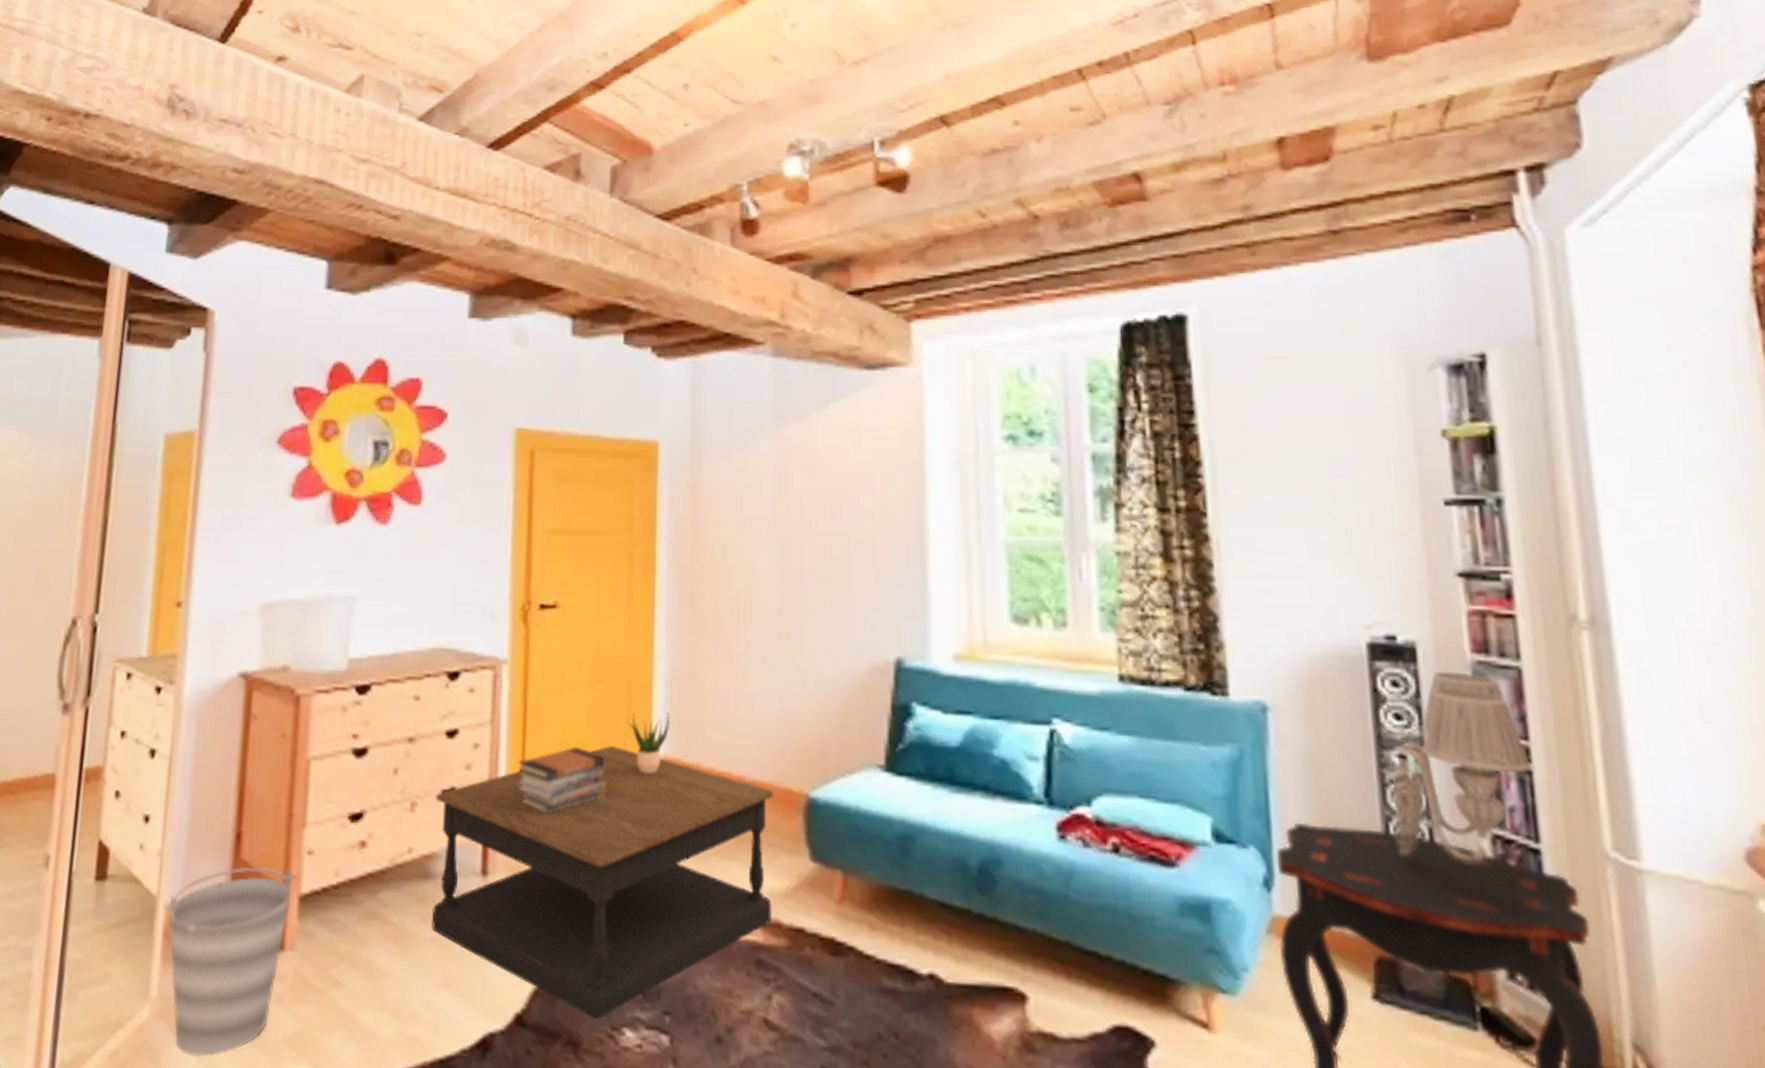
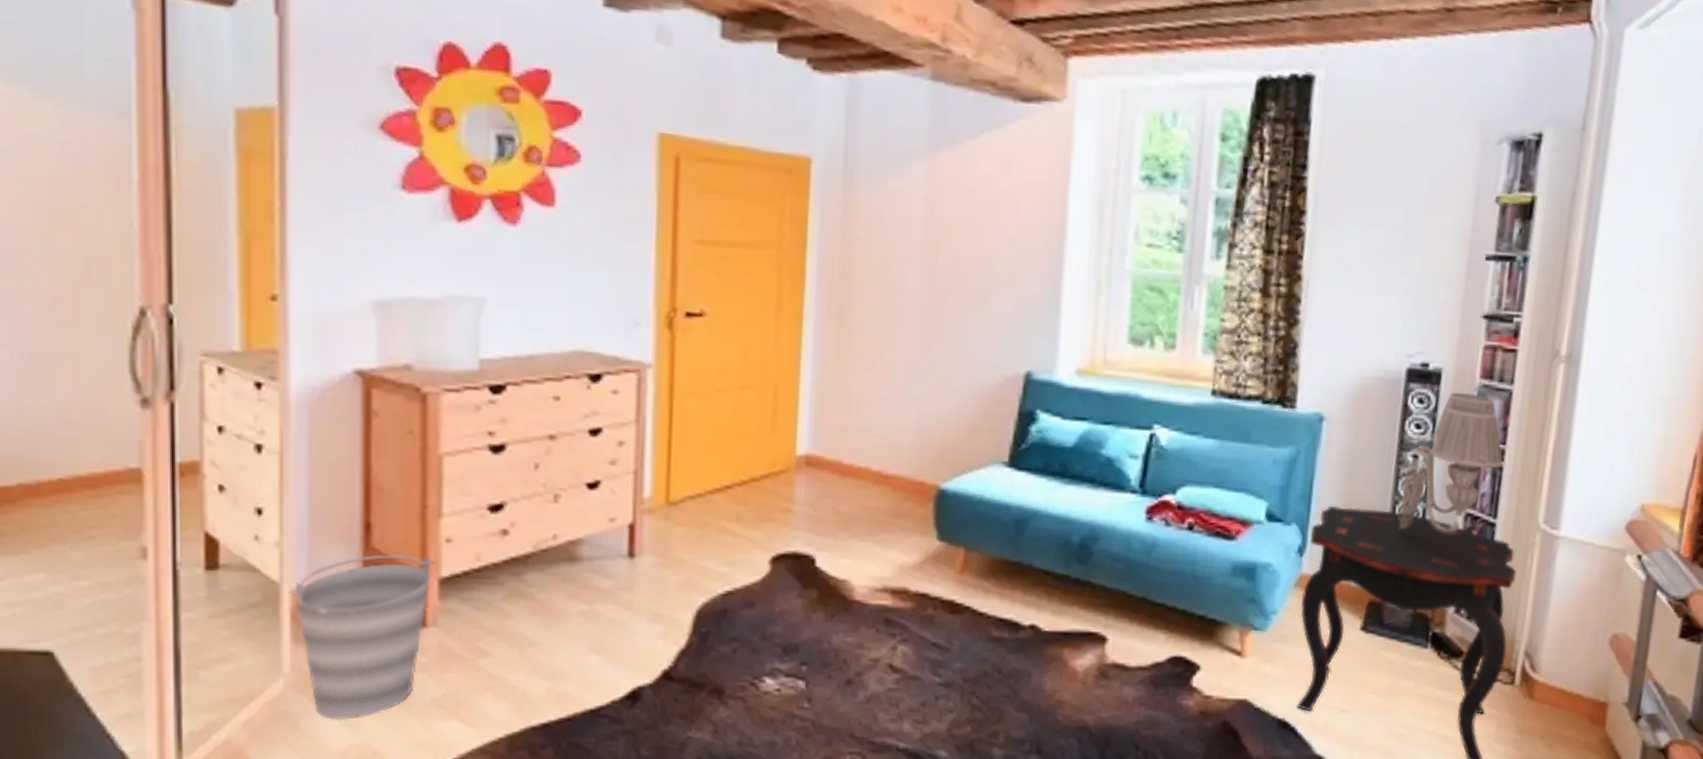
coffee table: present [432,746,775,1019] -> none [579,444,909,671]
book stack: present [518,746,607,814] -> none [664,444,753,504]
potted plant: present [628,712,671,775] -> none [774,415,815,469]

